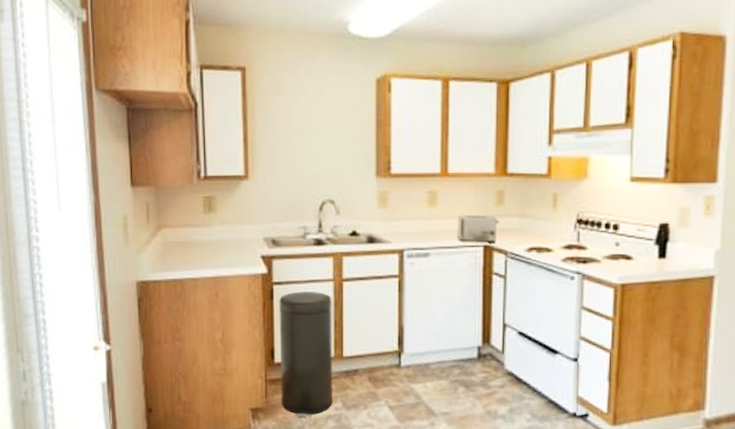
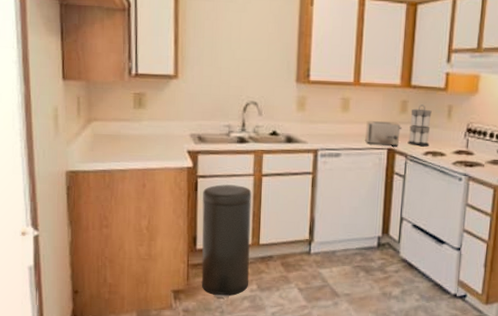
spice rack: none [507,194,533,242] -> present [407,104,432,147]

